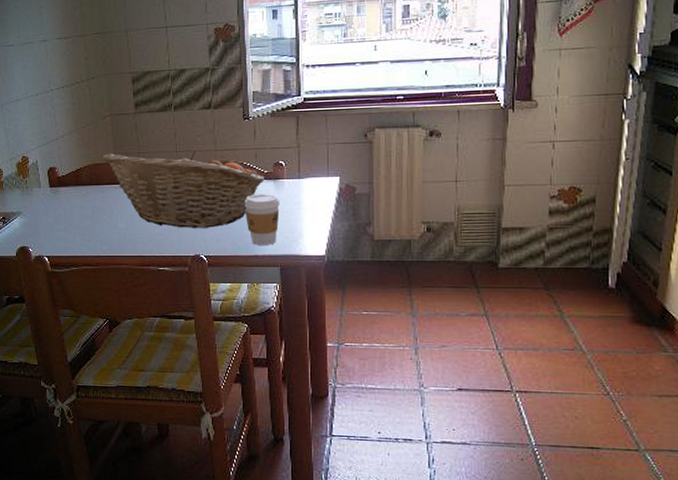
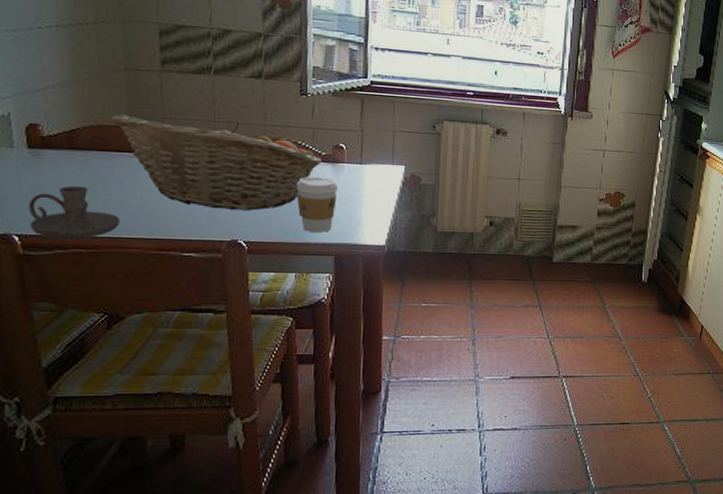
candle holder: none [53,215,113,258] -> present [29,185,120,239]

